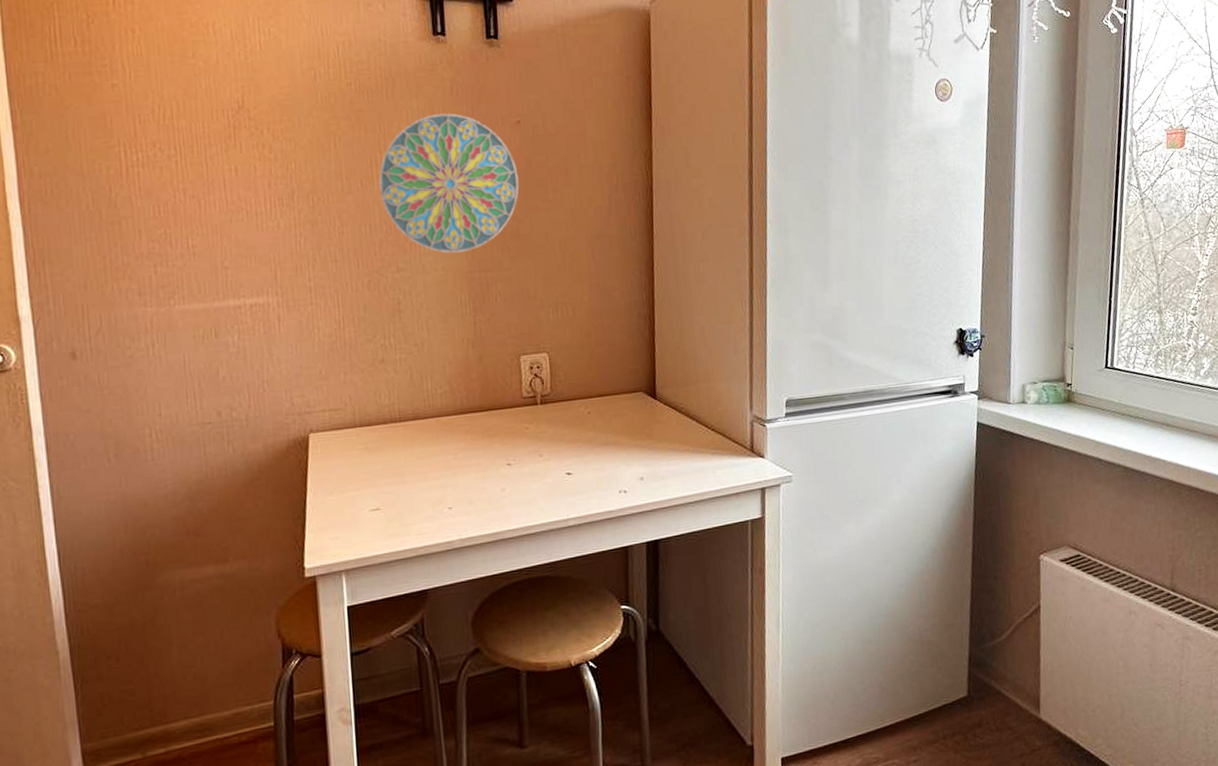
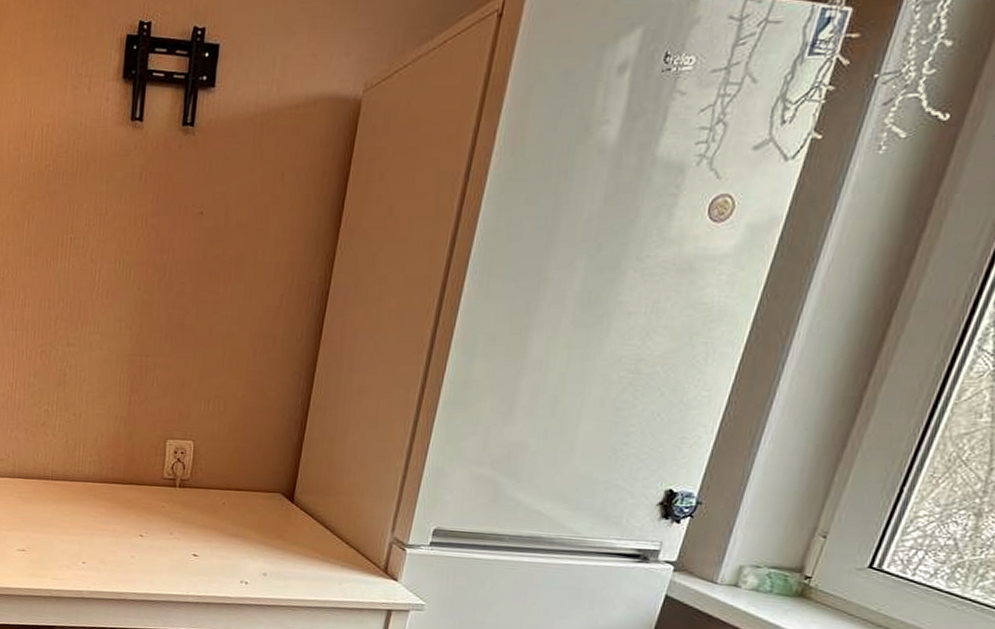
decorative plate: present [378,113,520,254] -> none [61,199,193,336]

